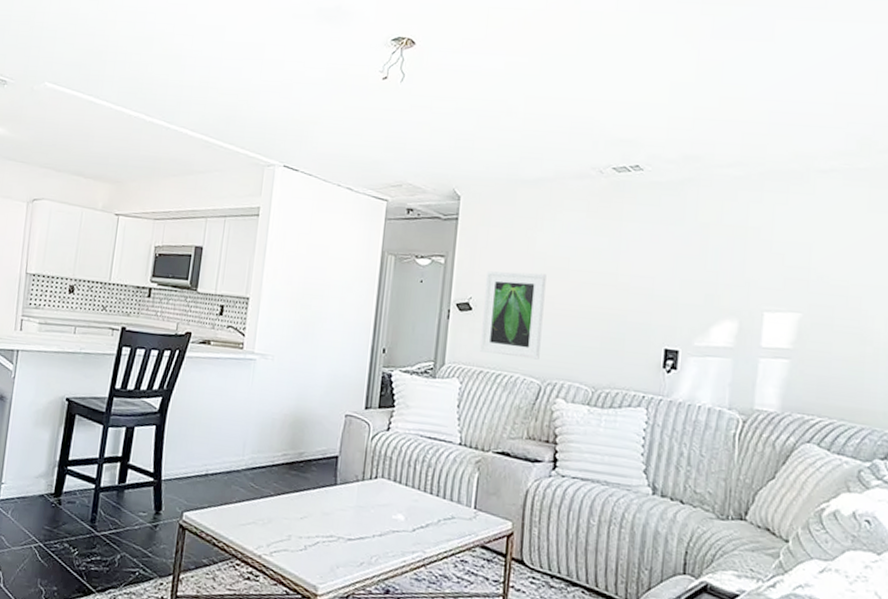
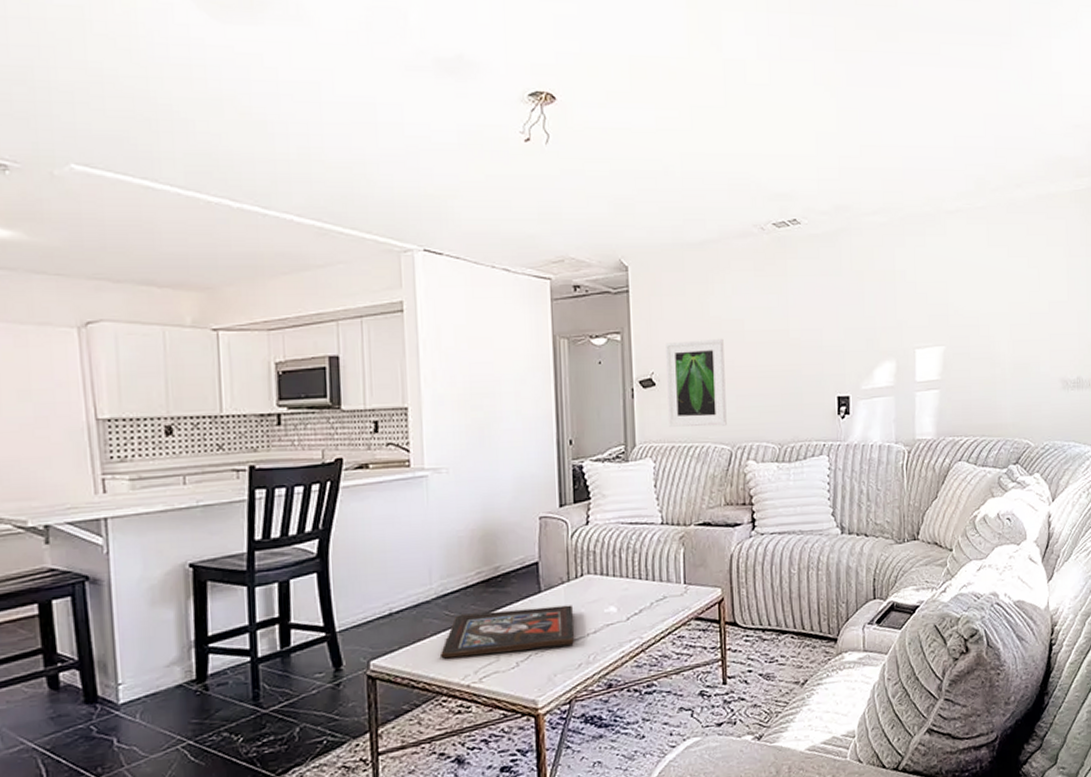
religious icon: none [240,488,363,542] -> present [439,605,575,659]

